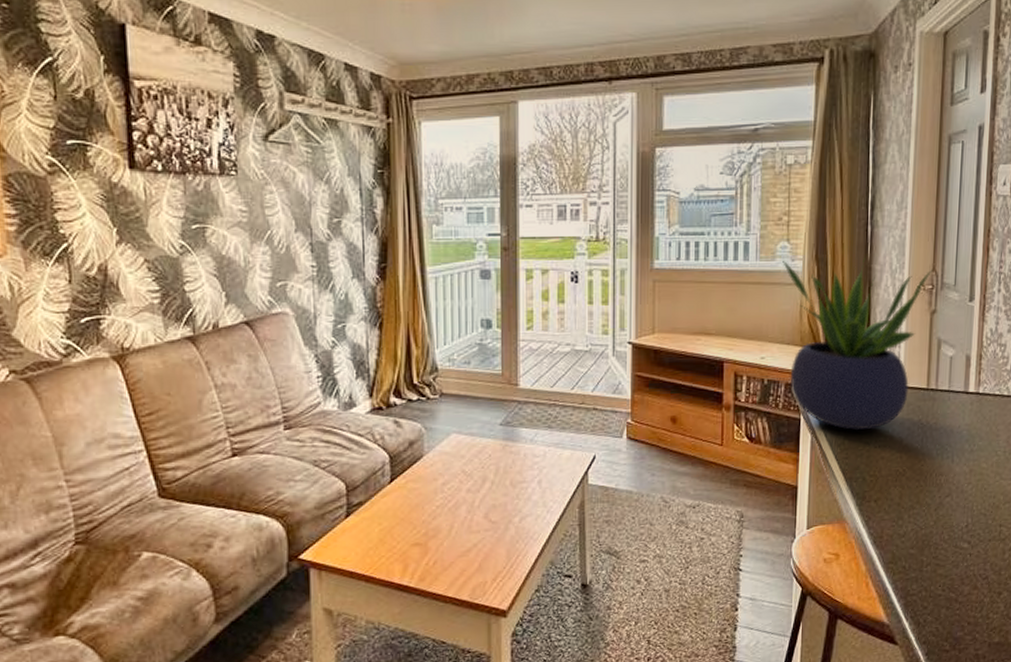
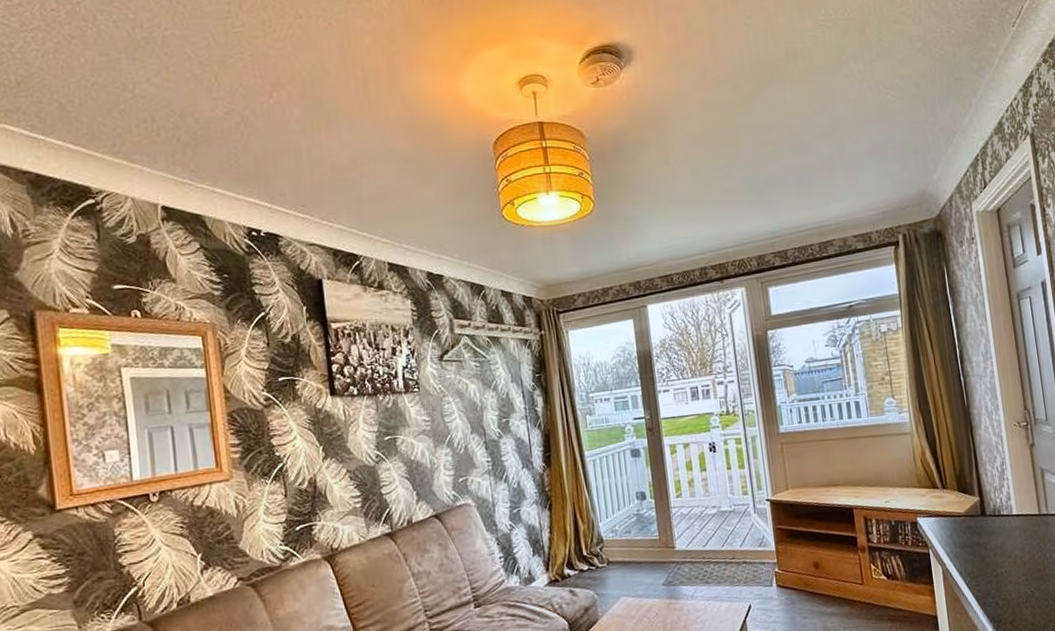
potted plant: present [783,255,933,431] -> none [891,402,1025,559]

